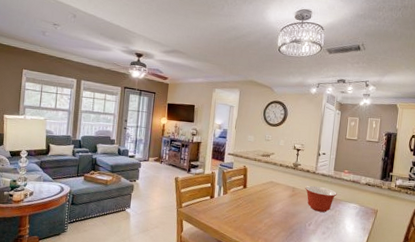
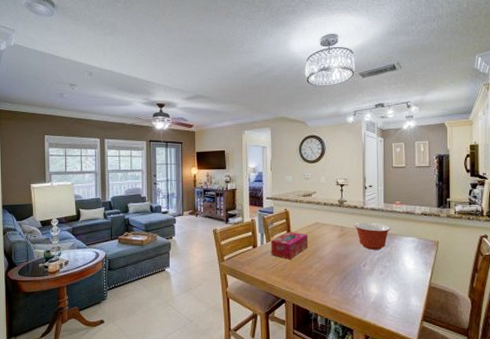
tissue box: none [226,187,262,212] -> present [271,231,309,259]

